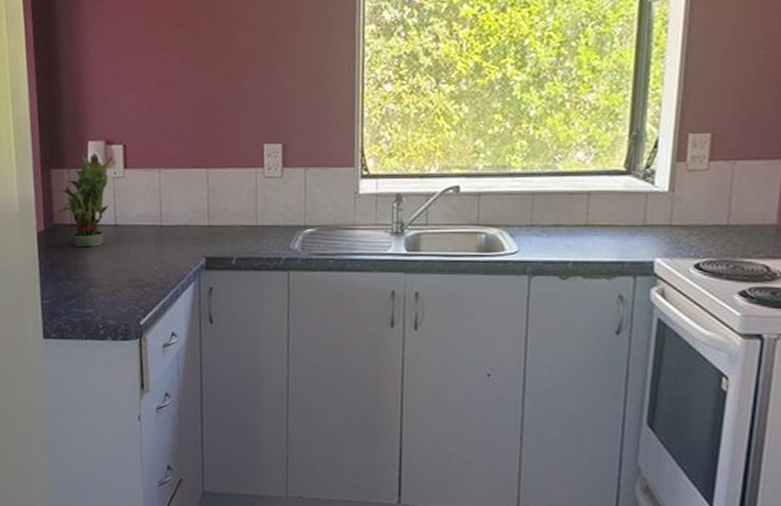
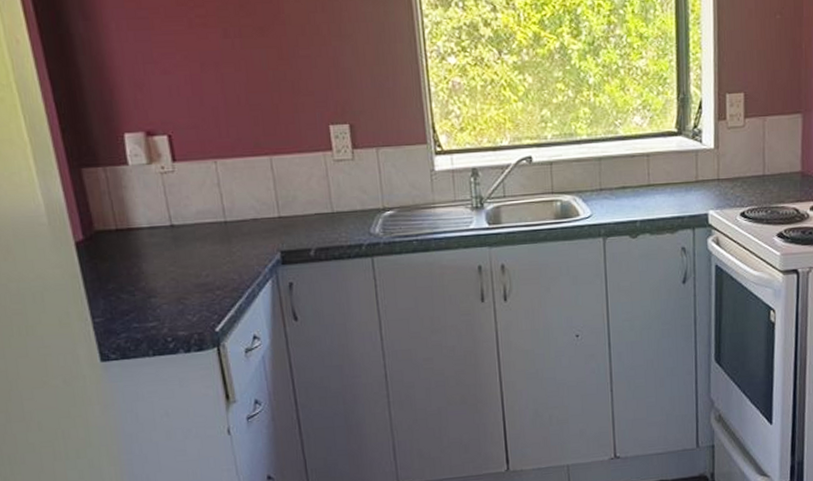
potted plant: present [56,153,113,247] -> none [92,146,161,255]

